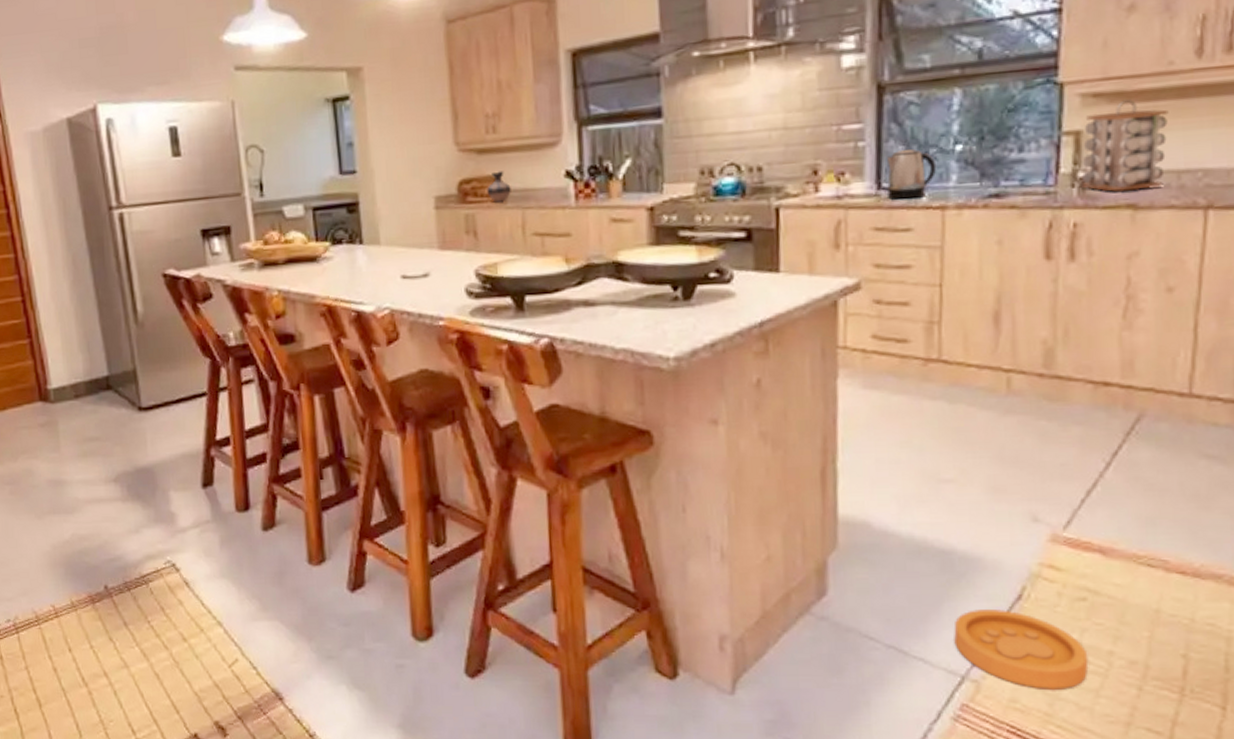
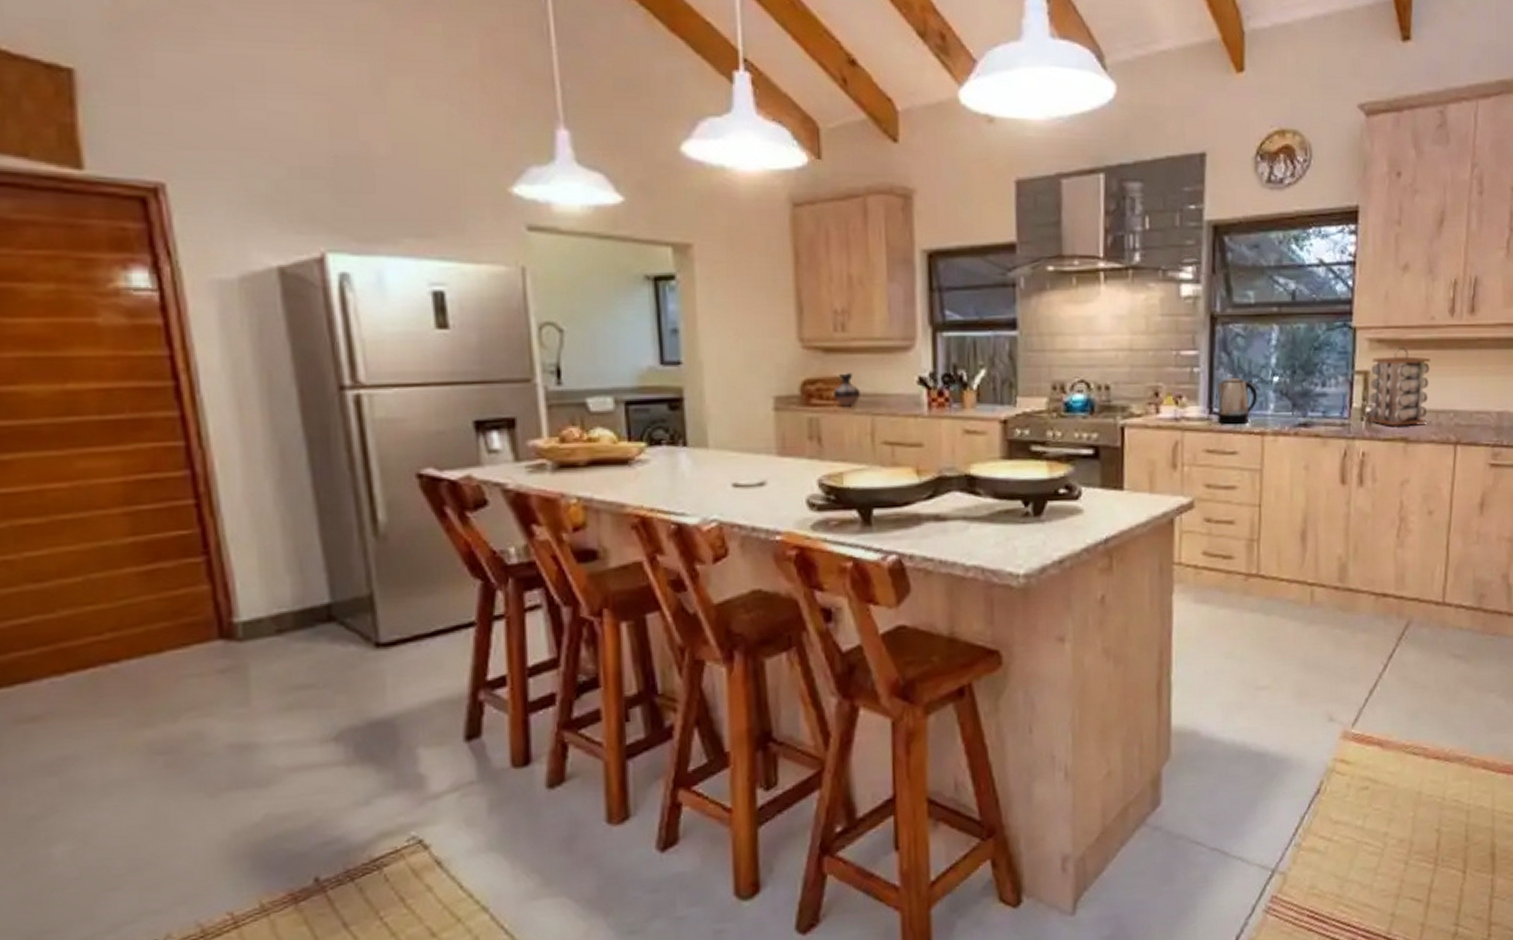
pet bowl: present [954,609,1089,691] -> none [1266,804,1370,874]

